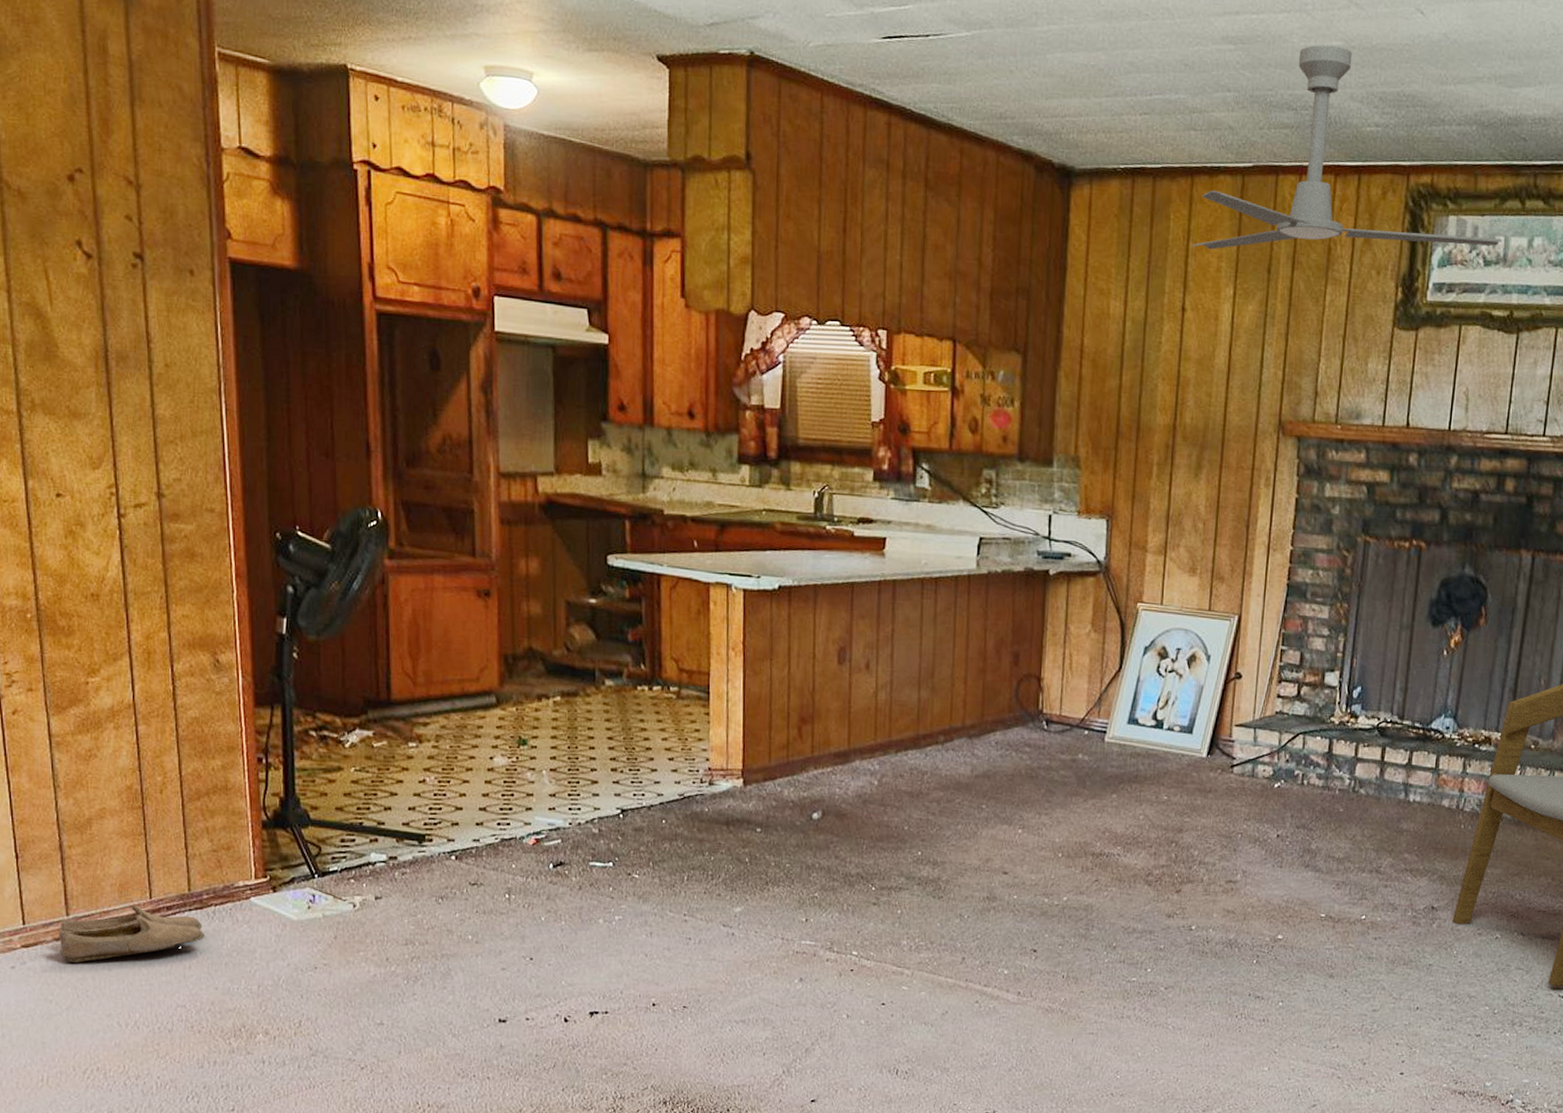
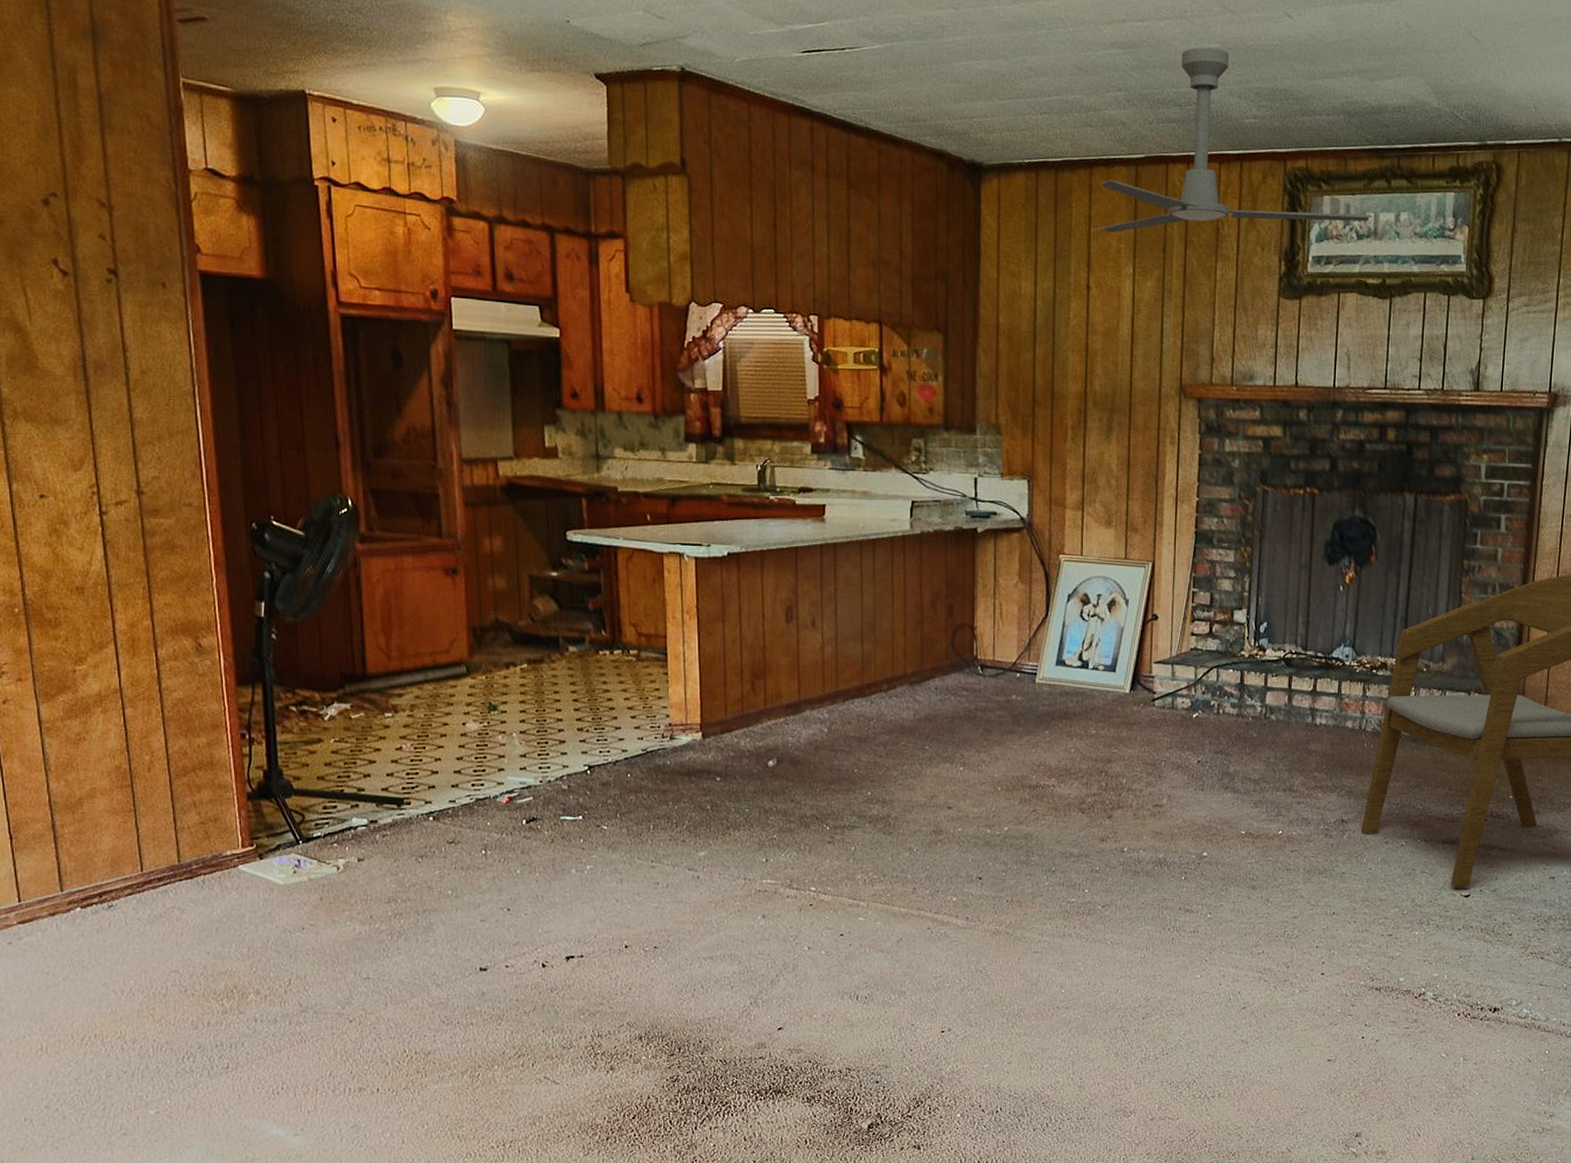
shoe: present [58,905,205,963] -> none [53,879,196,935]

